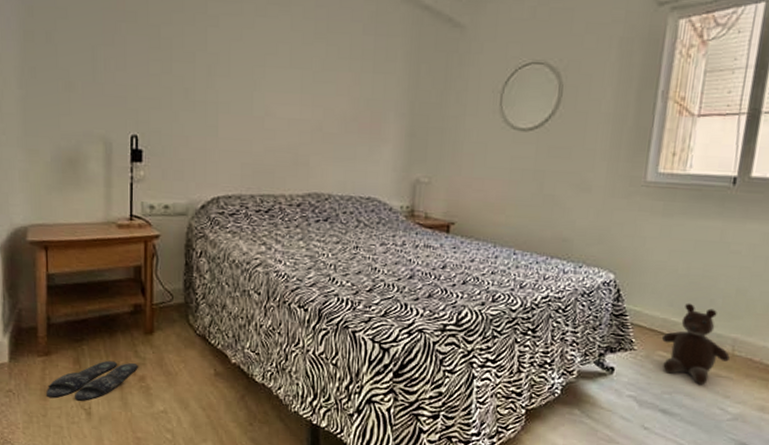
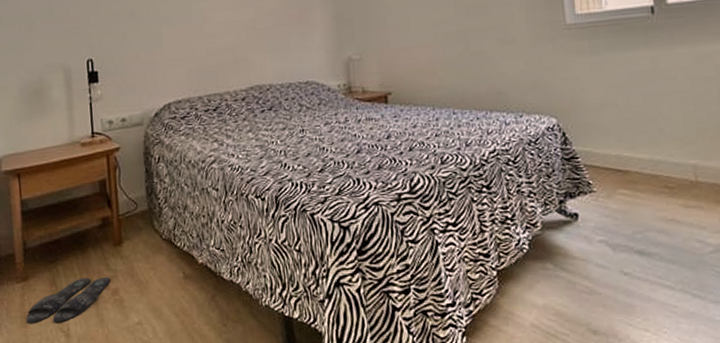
teddy bear: present [661,303,731,385] -> none [618,135,696,218]

